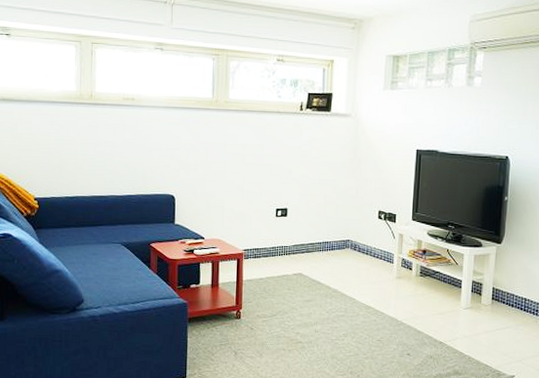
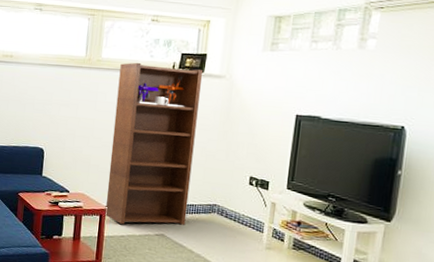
bookshelf: none [243,103,329,267] -> present [105,62,202,225]

